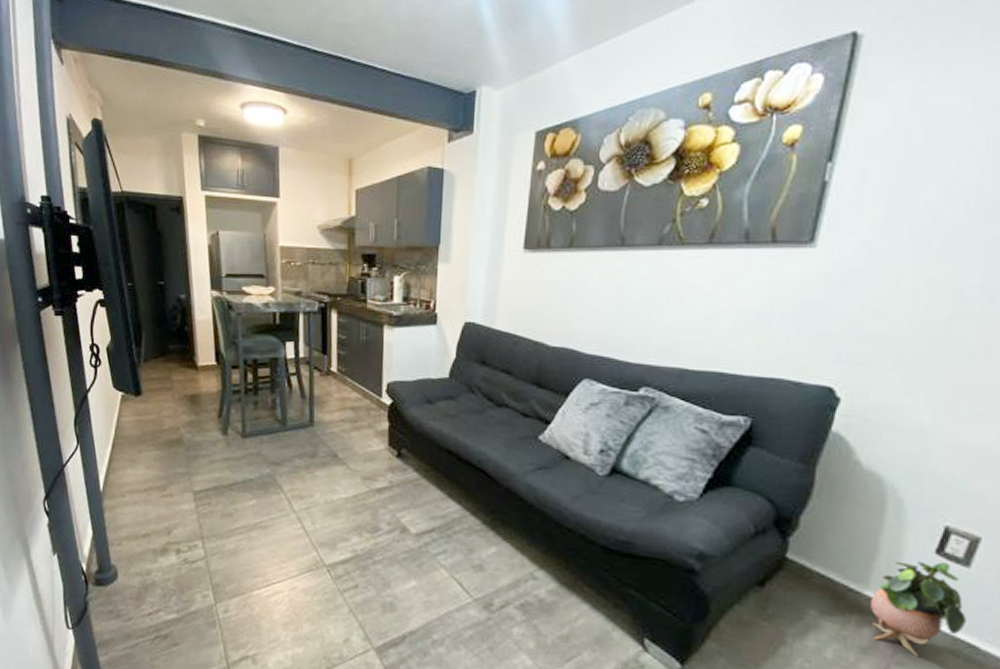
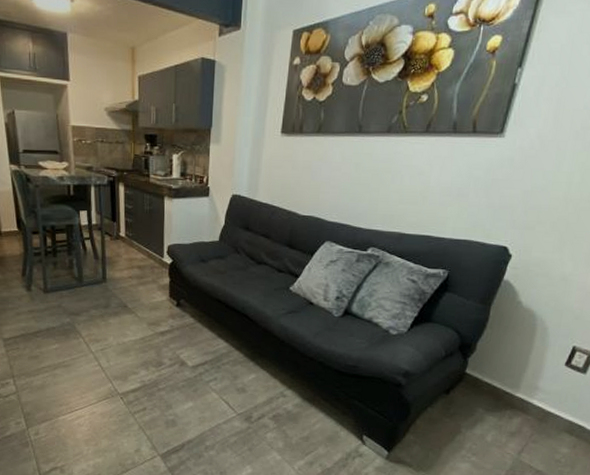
potted plant: present [870,561,966,658] -> none [519,371,580,437]

